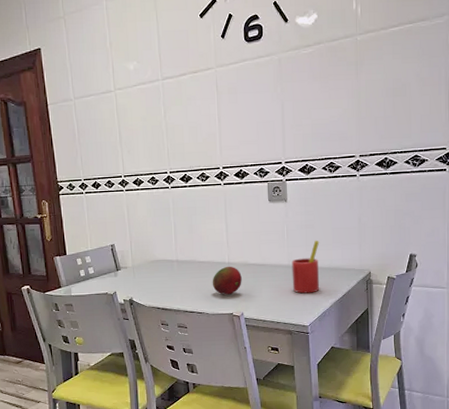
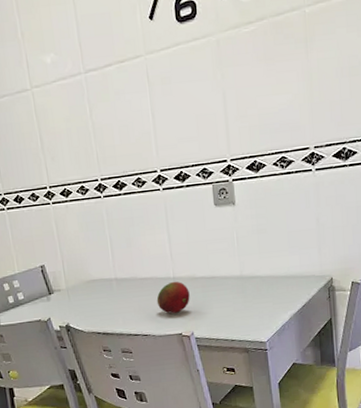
straw: present [291,240,320,294] -> none [244,246,277,307]

